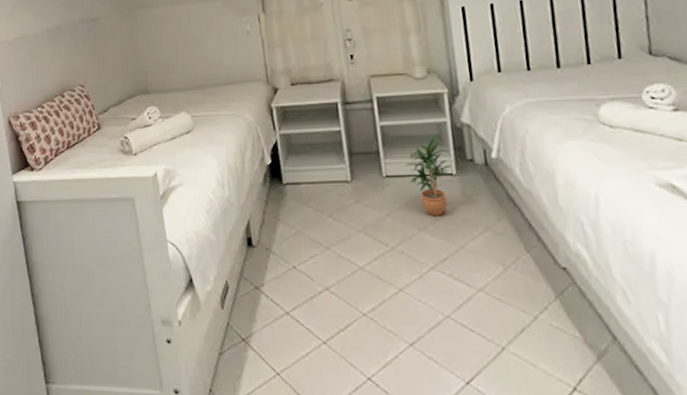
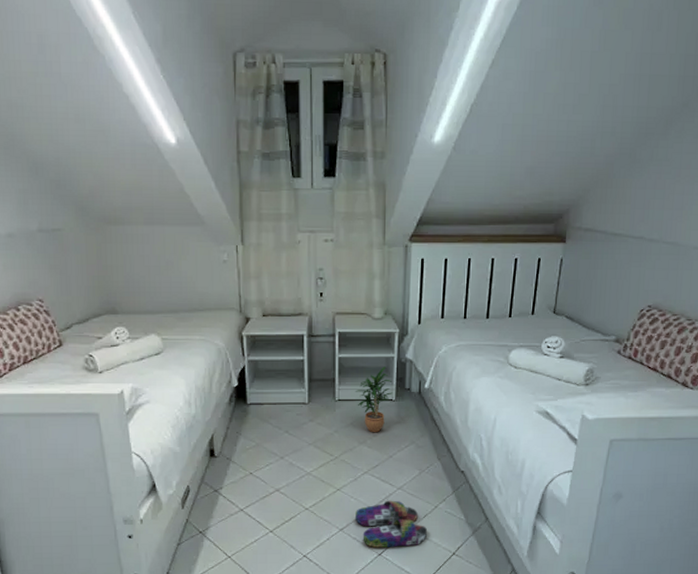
slippers: none [427,306,530,374] -> present [356,500,428,548]

